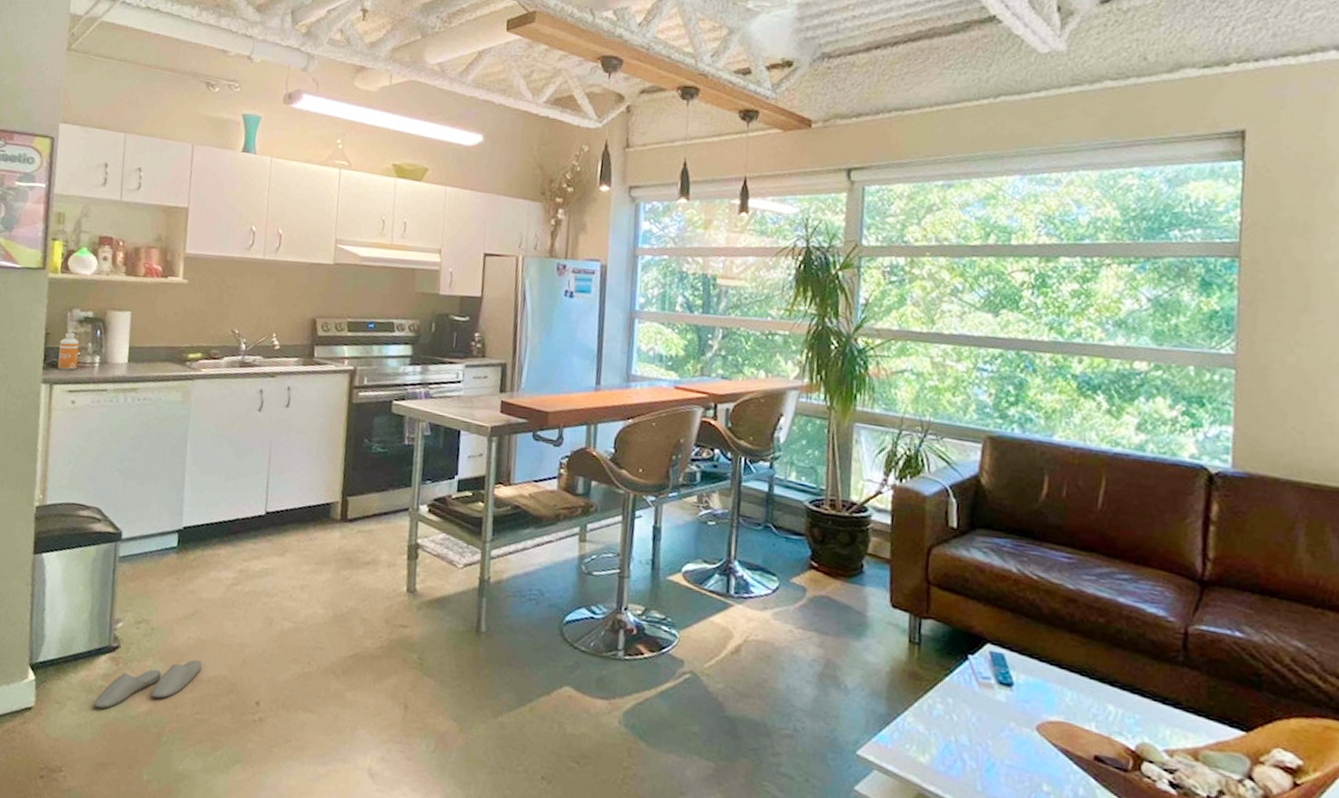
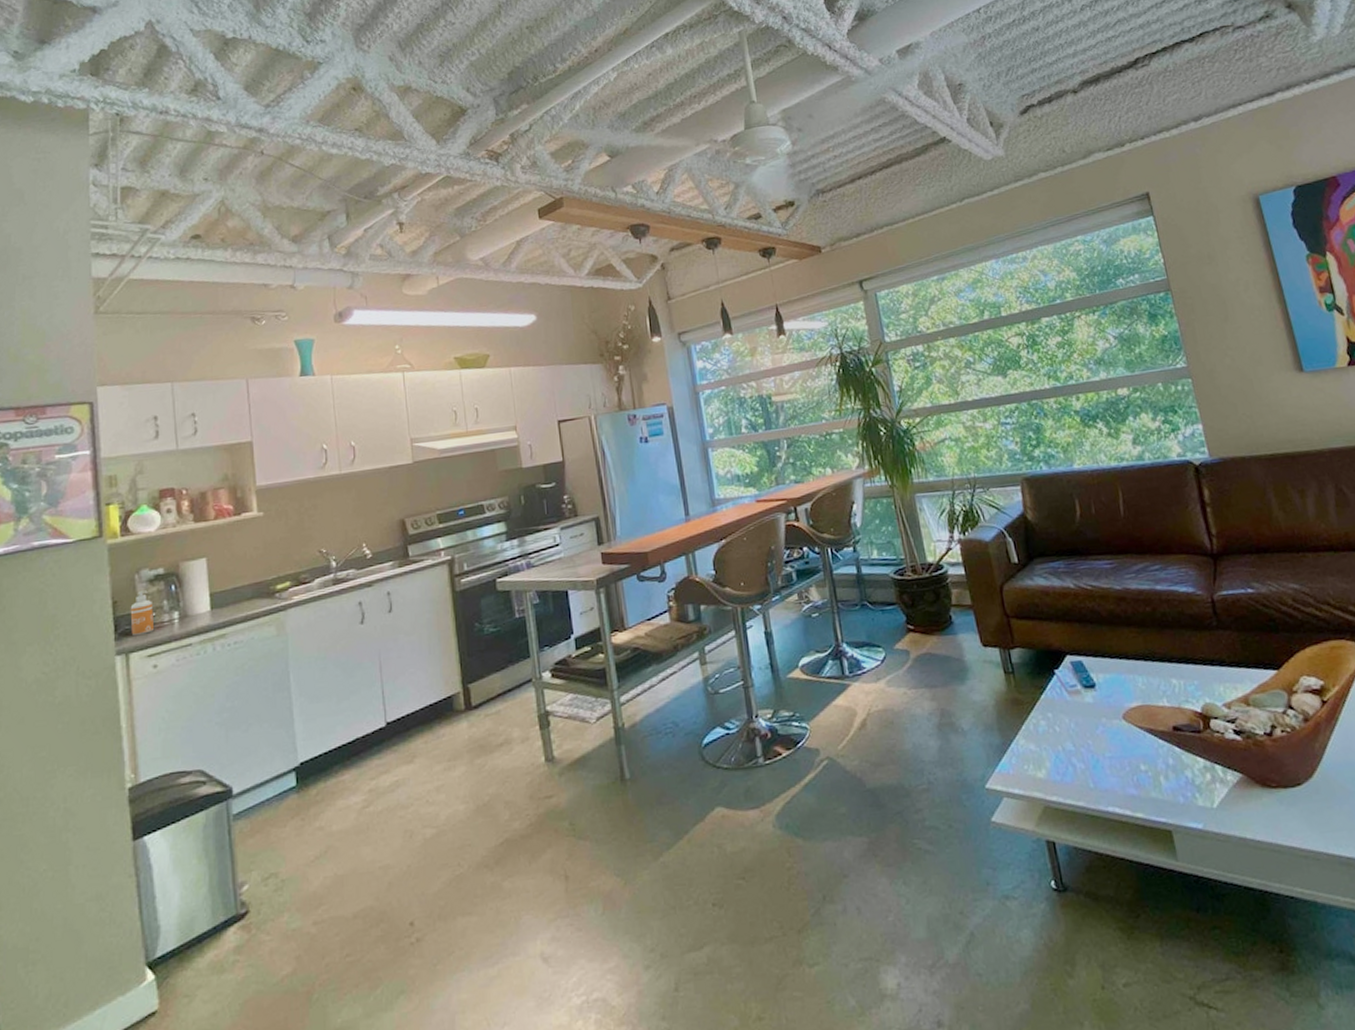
slippers: present [93,659,202,709] -> none [228,898,344,987]

